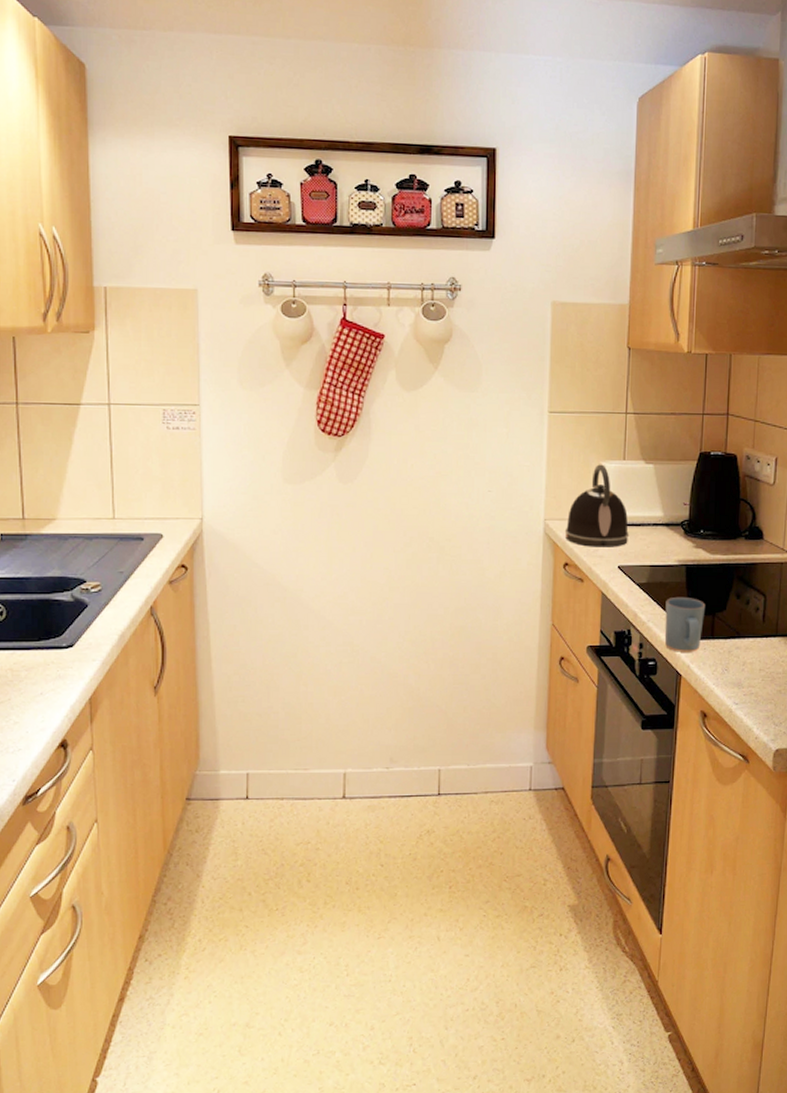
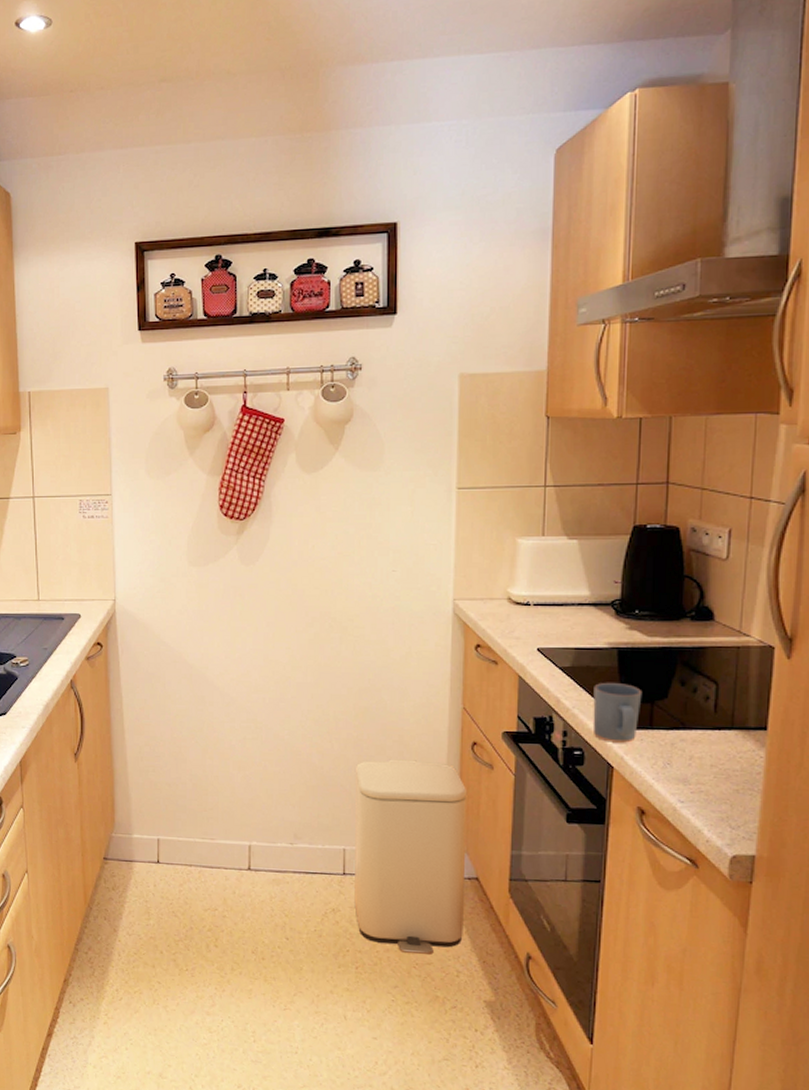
pedal bin: none [448,677,555,868] -> present [354,759,468,955]
kettle: present [564,464,630,547] -> none [476,541,550,629]

